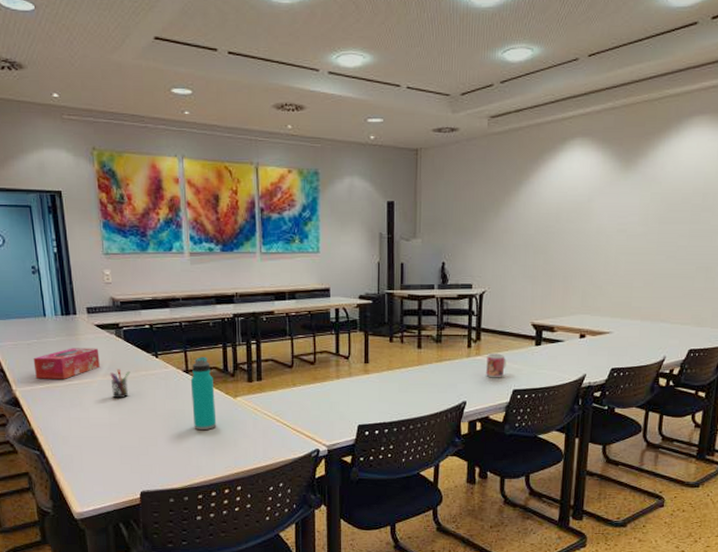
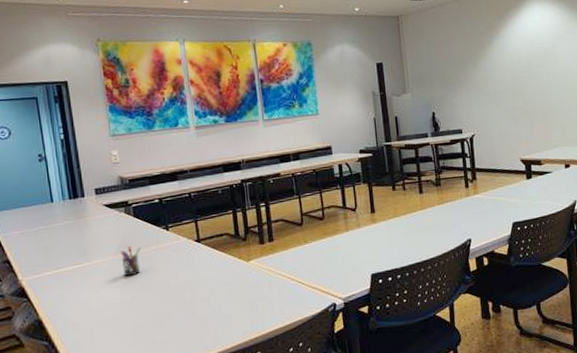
tissue box: present [33,348,100,379] -> none [40,228,110,266]
water bottle: present [190,357,217,431] -> none [202,224,232,299]
mug: present [486,354,507,378] -> none [484,190,503,214]

